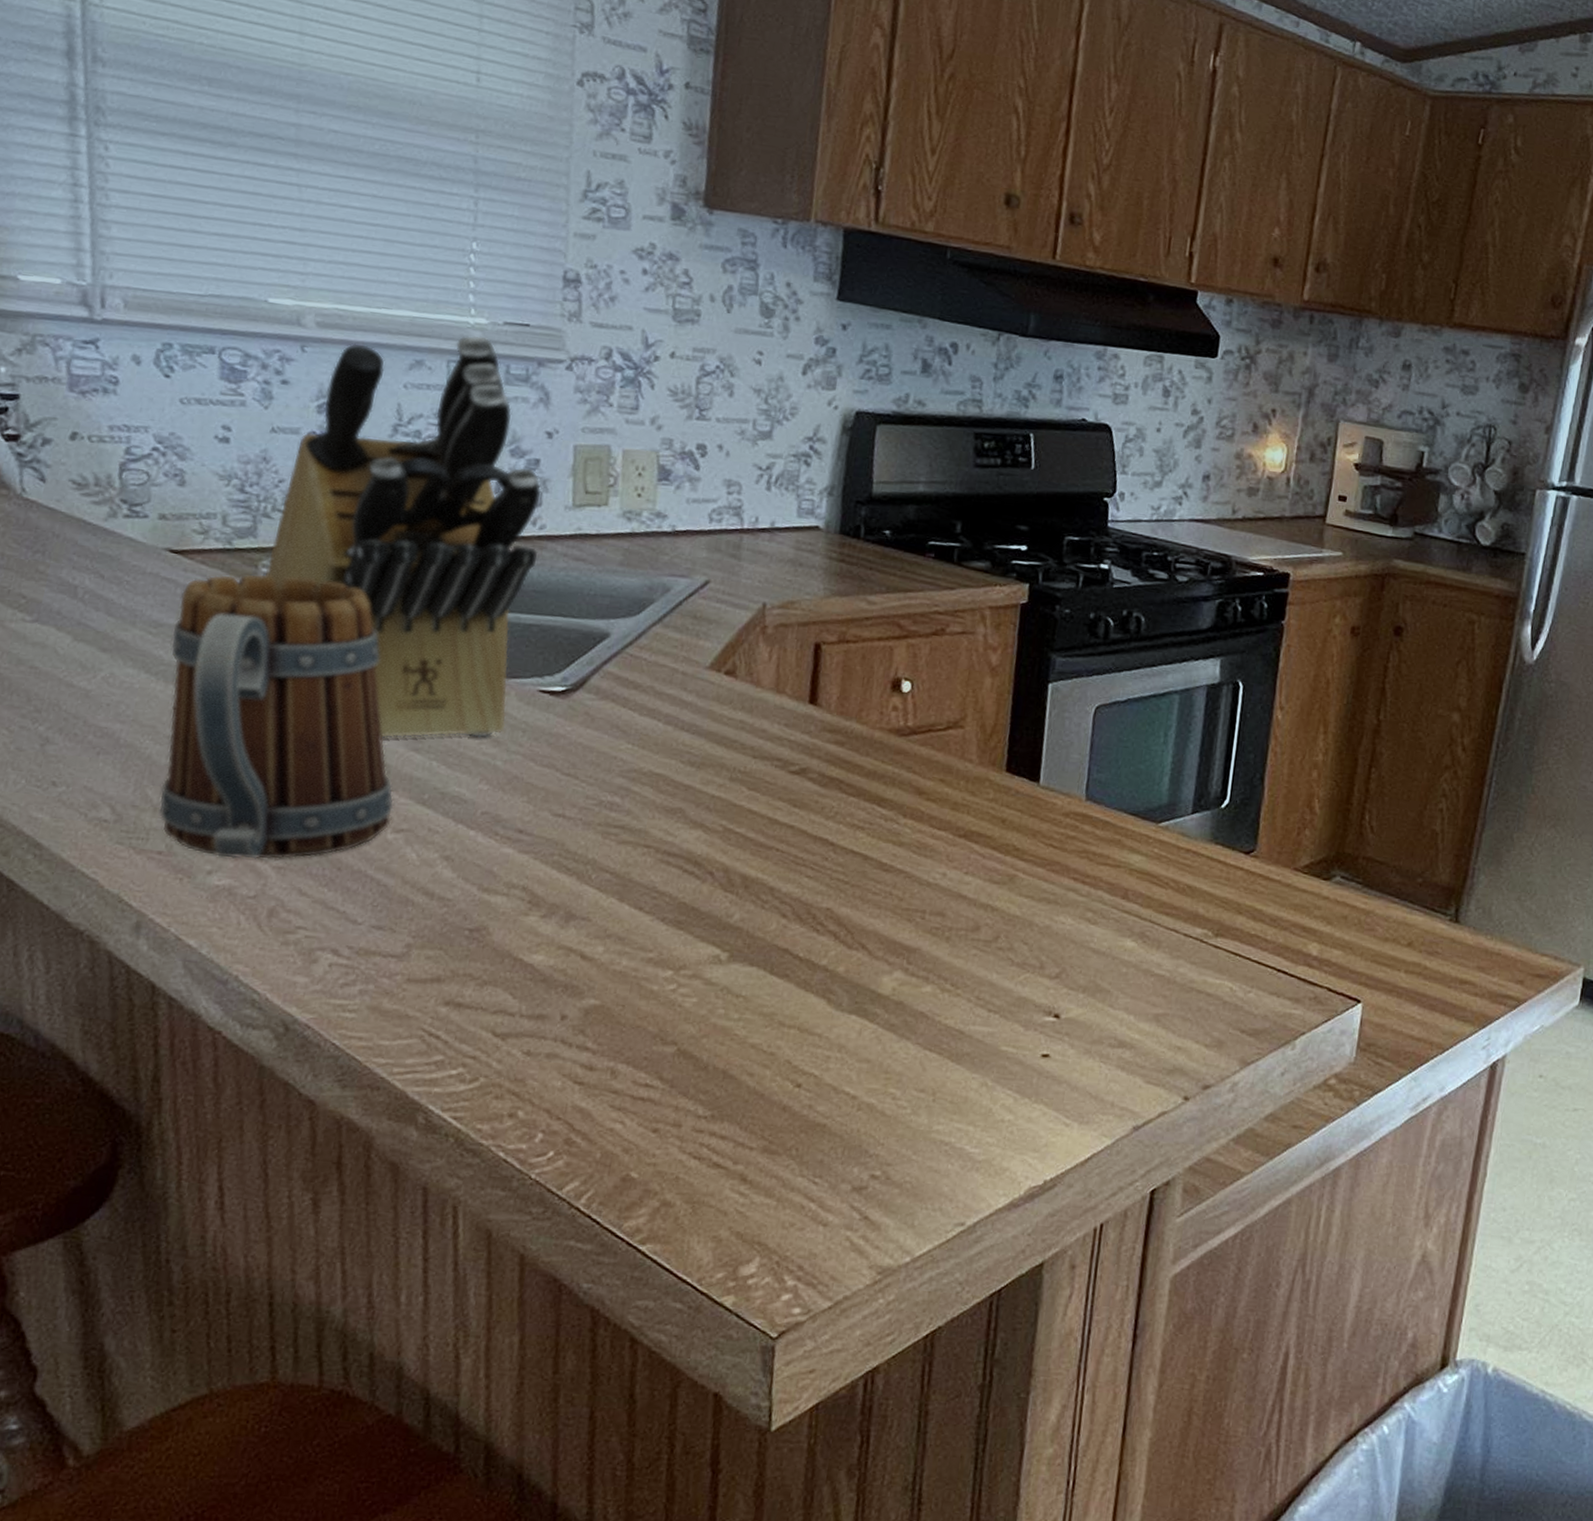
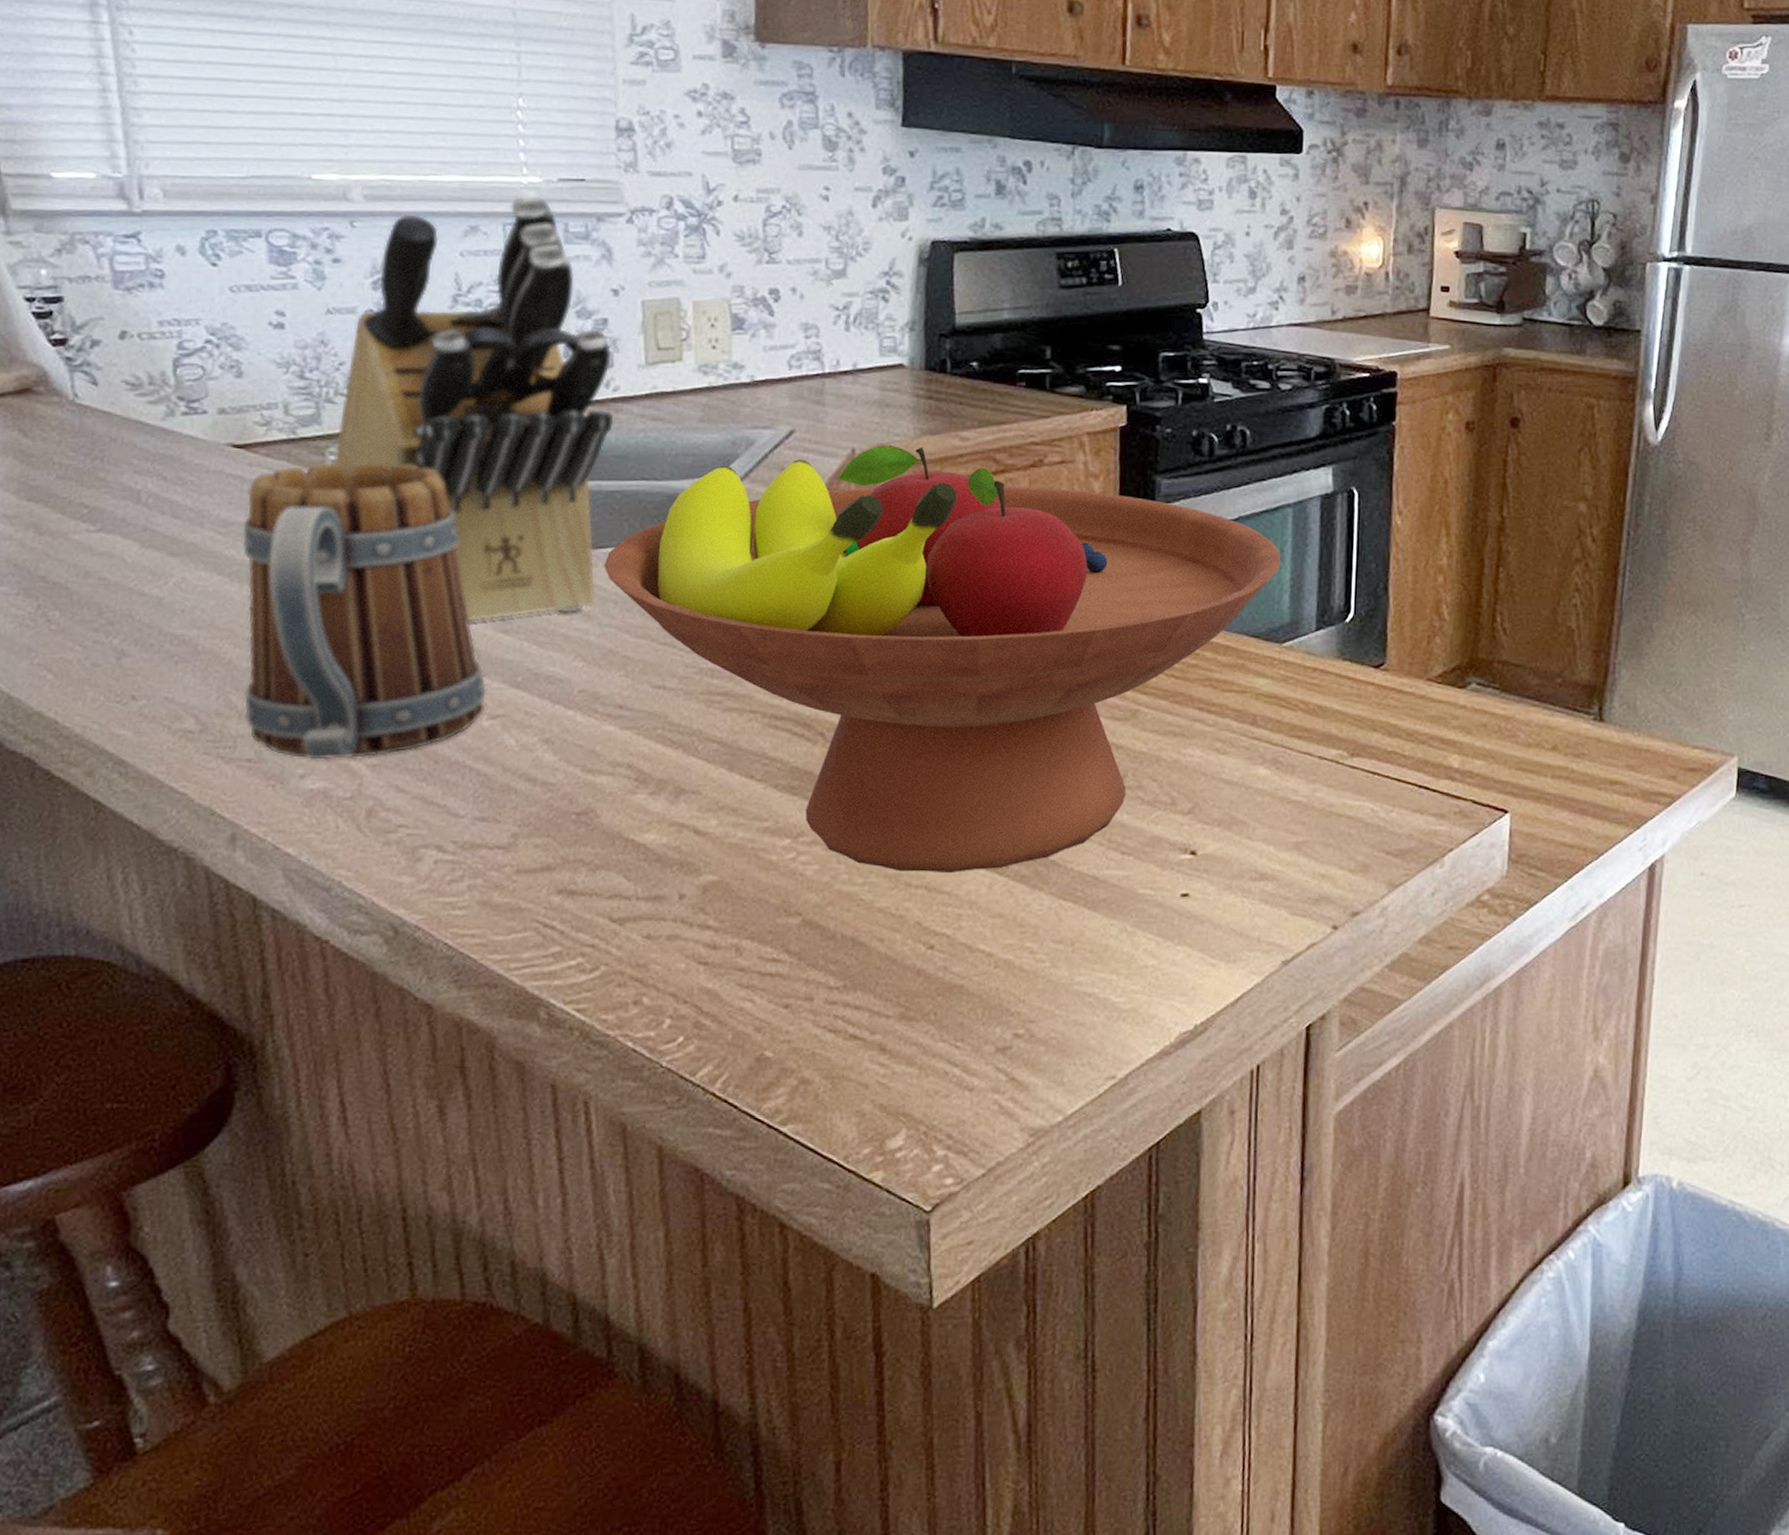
fruit bowl: none [516,602,1165,1017] -> present [604,445,1282,874]

